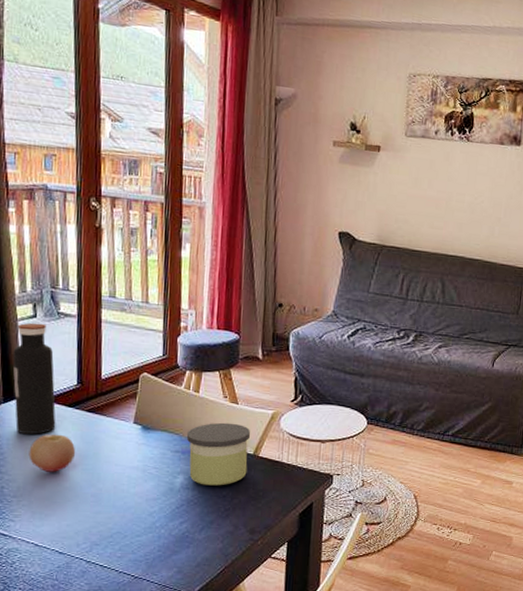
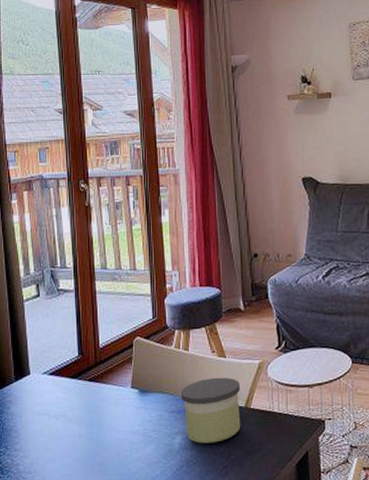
water bottle: present [12,322,56,434] -> none [21,301,62,409]
fruit: present [28,434,76,472] -> none [39,406,81,445]

